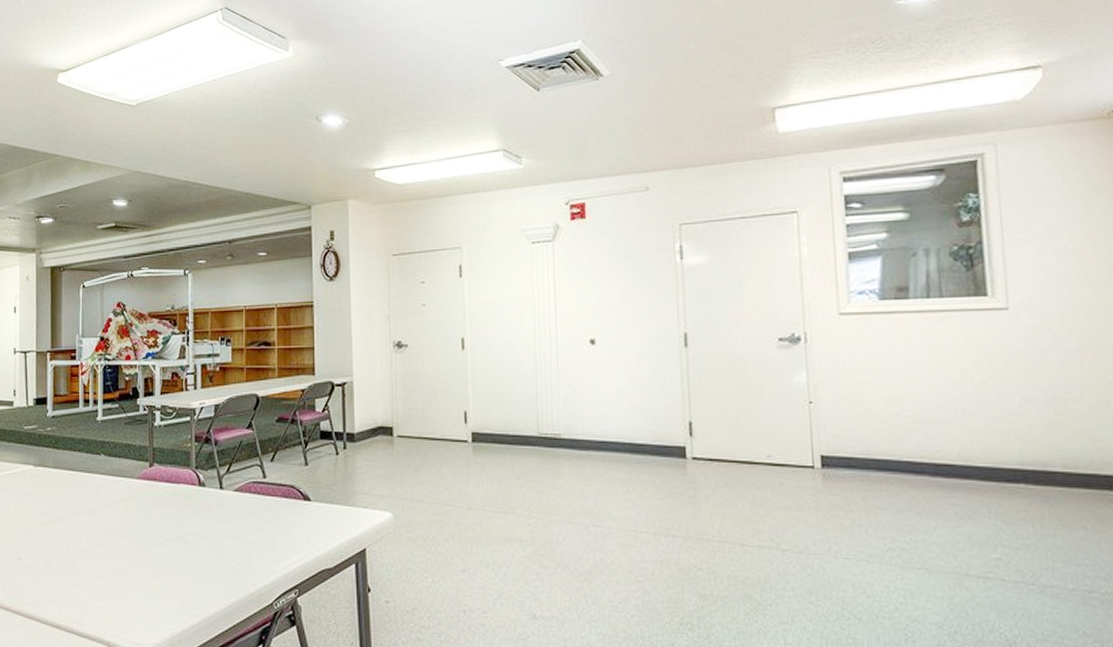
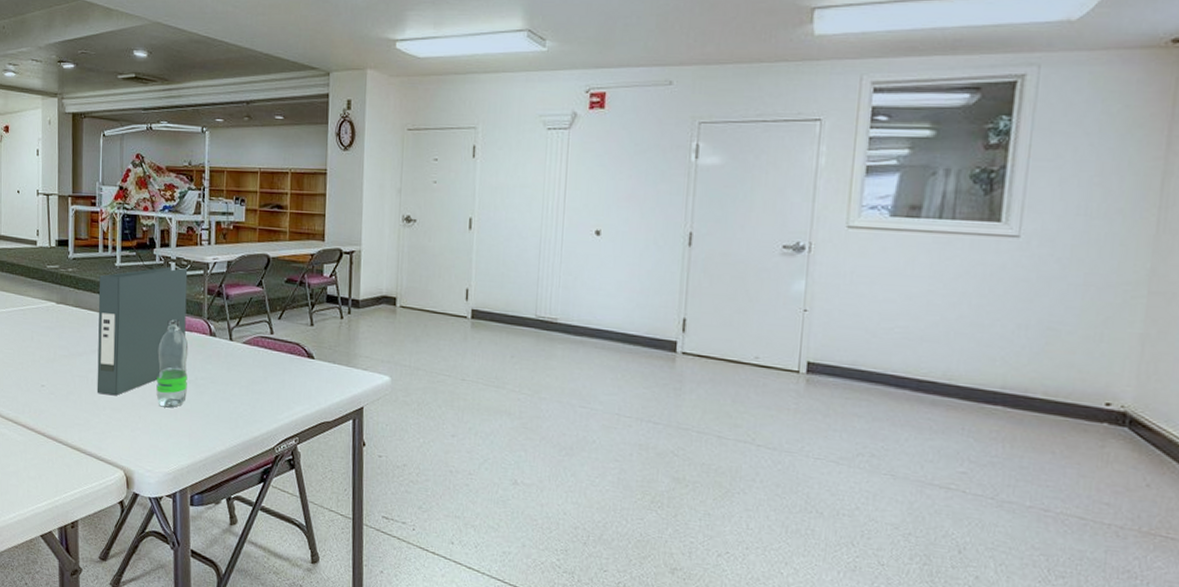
binder: none [78,415,174,562] -> present [96,266,188,396]
bottle: none [143,472,176,570] -> present [156,319,189,408]

